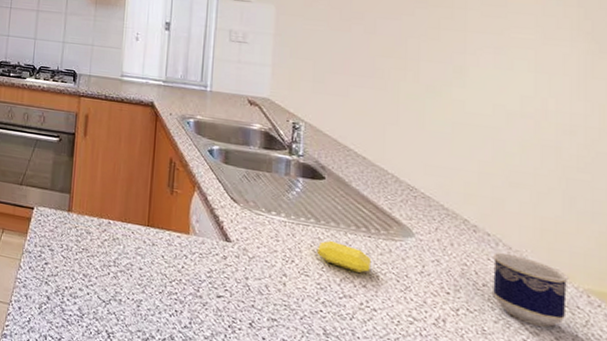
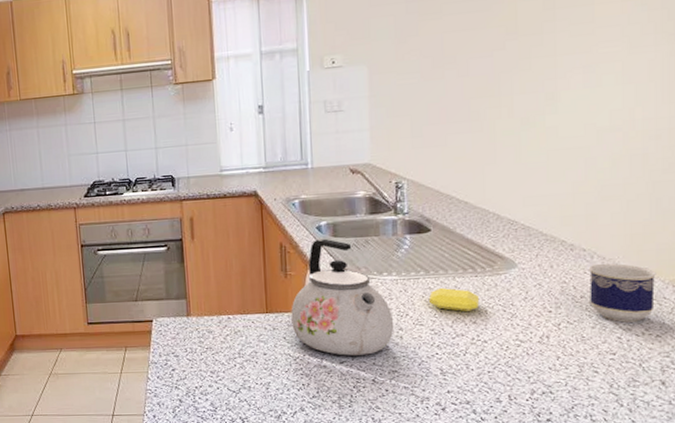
kettle: none [171,162,278,295] -> present [291,238,394,356]

